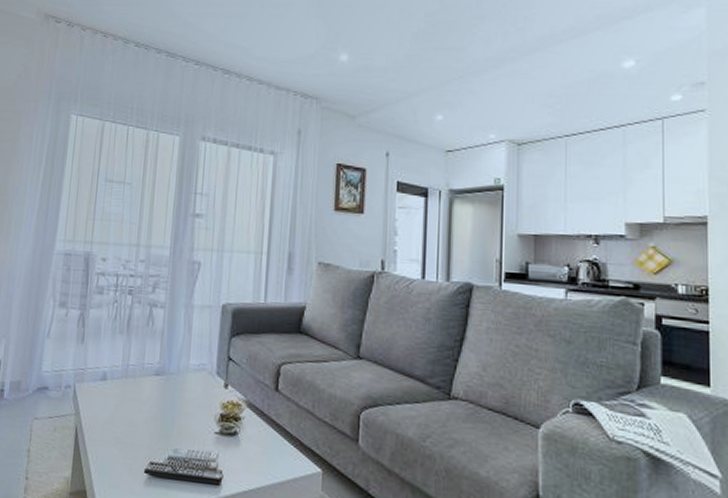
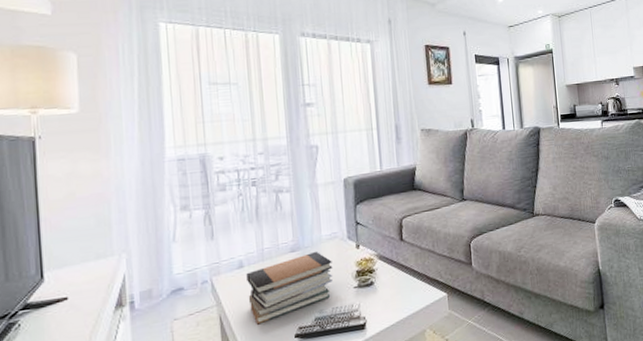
book stack: none [105,380,196,447] -> present [246,251,333,325]

